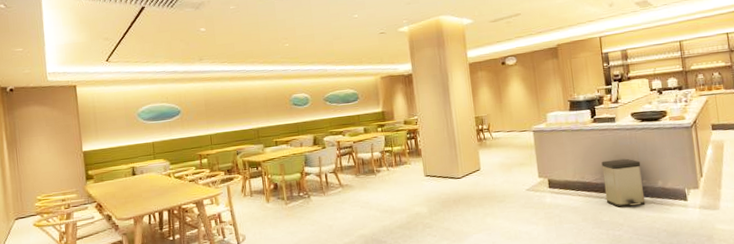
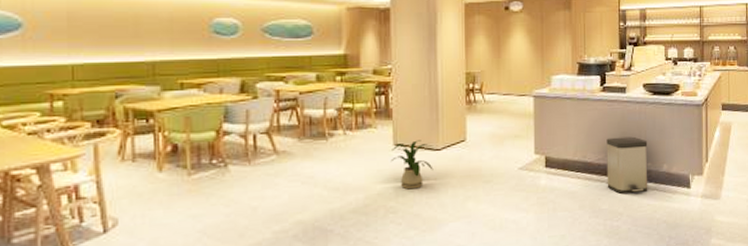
house plant: none [423,171,457,210] -> present [390,140,434,190]

